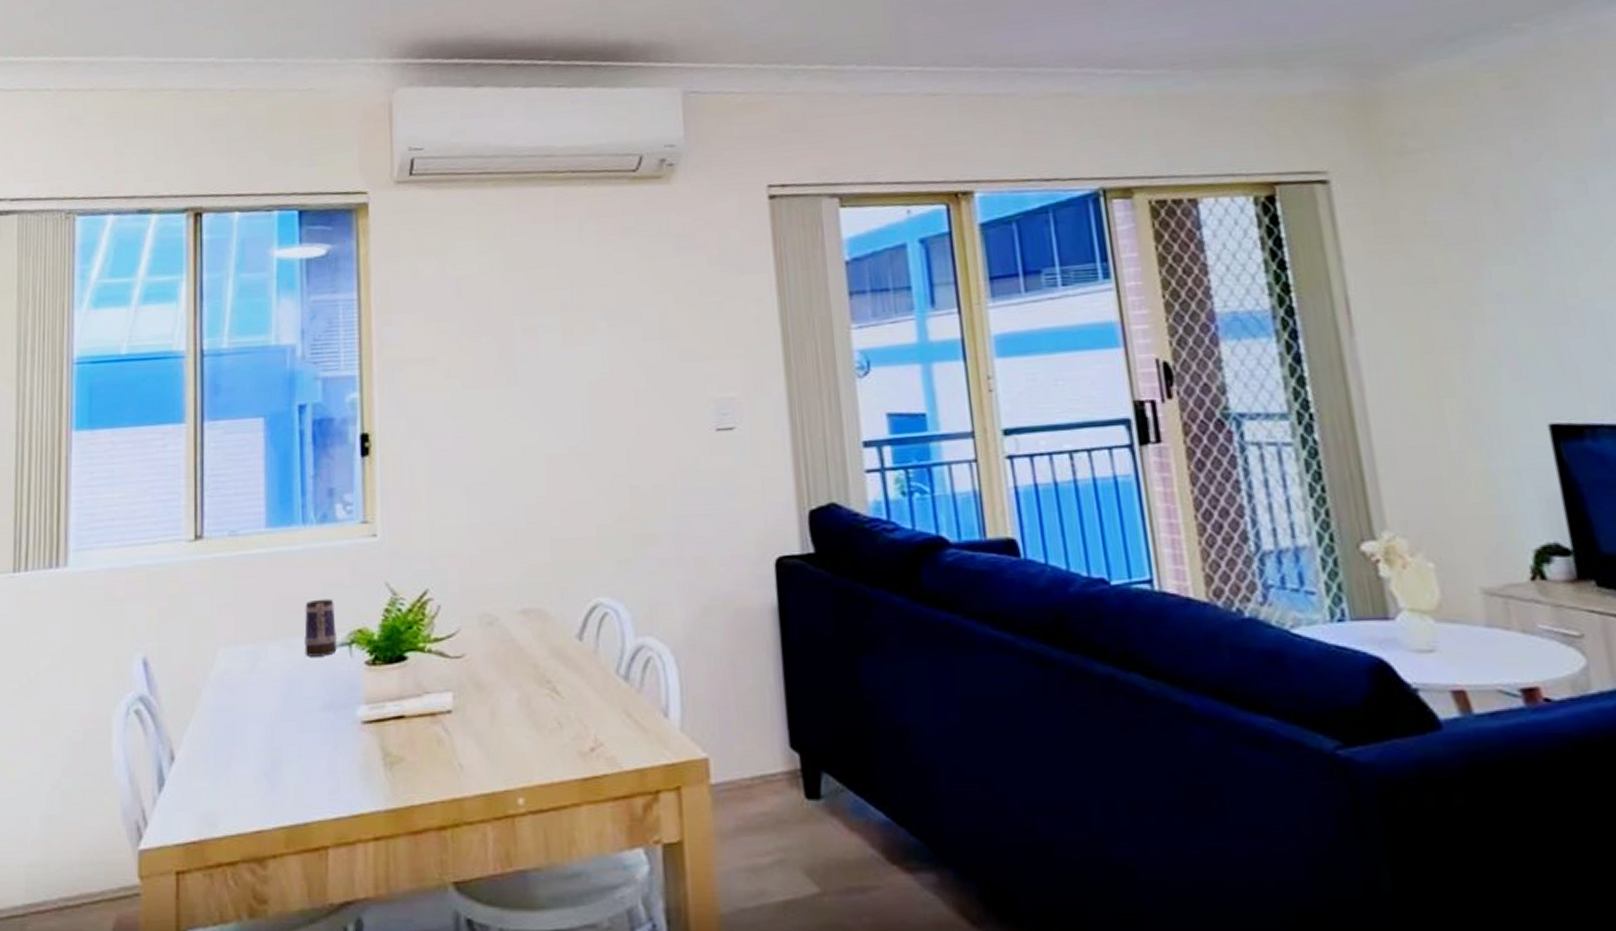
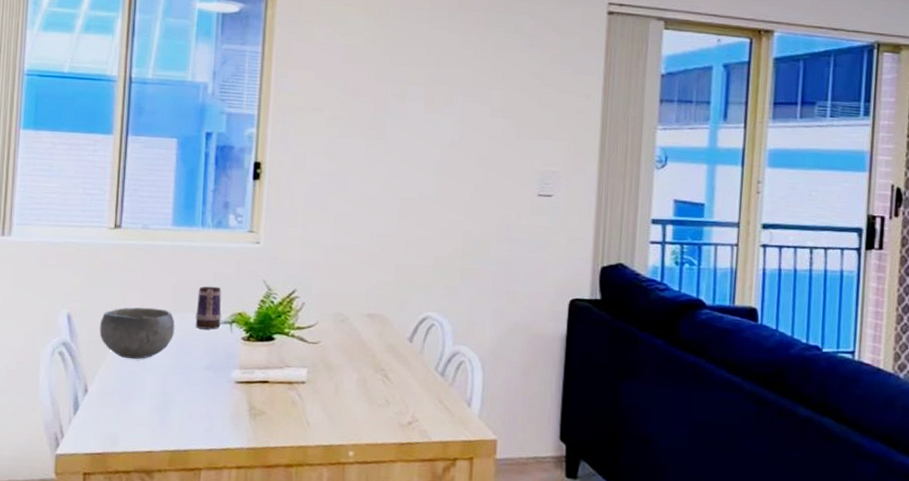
bowl: none [184,636,280,709] -> present [99,307,175,360]

